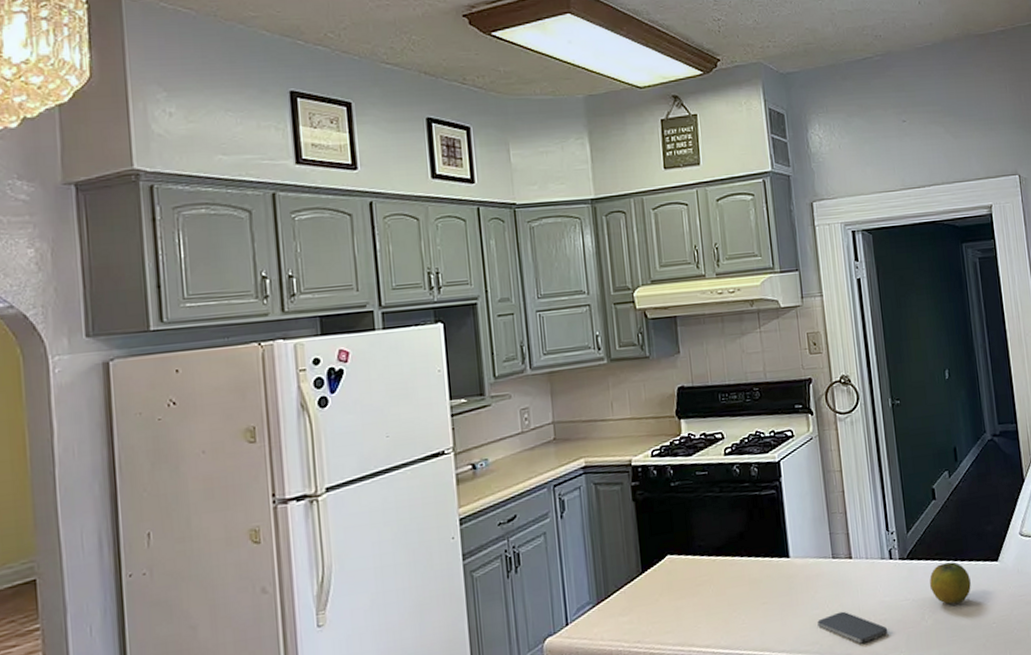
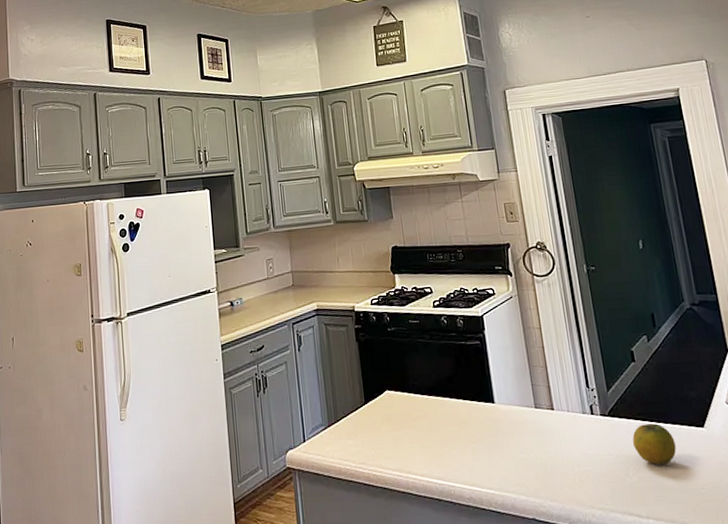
smartphone: present [817,611,888,644] -> none [523,458,593,492]

